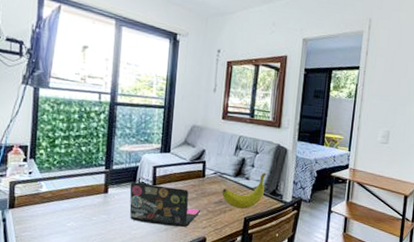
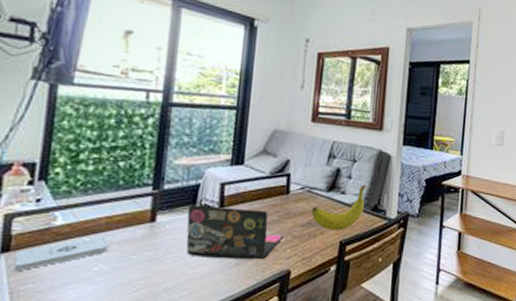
notepad: none [17,201,77,223] -> present [14,235,109,272]

